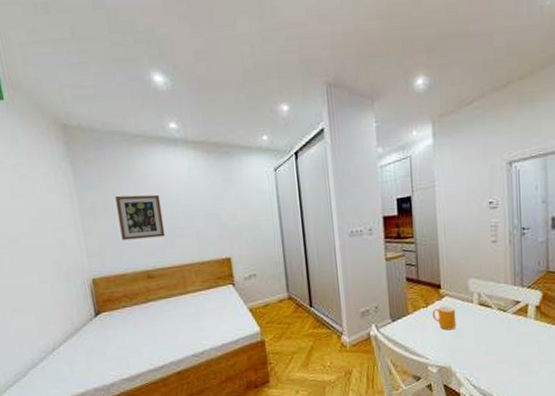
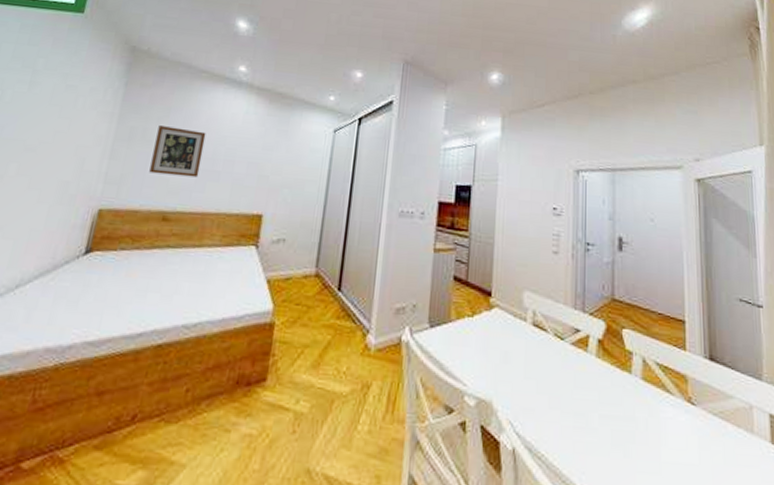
mug: present [432,306,457,330] -> none [477,319,506,352]

